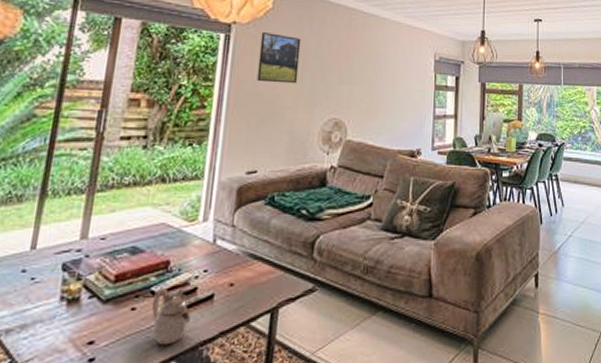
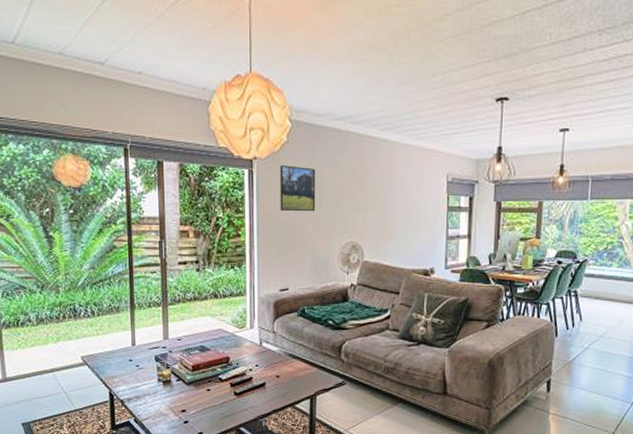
teapot: present [151,287,190,346] -> none [221,376,250,417]

